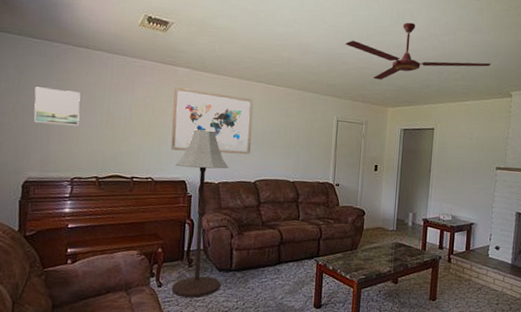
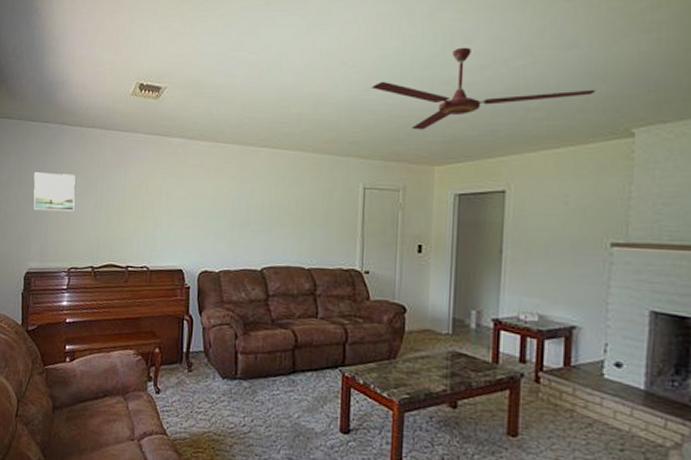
wall art: present [171,87,254,155] -> none [166,161,258,237]
floor lamp: present [171,129,229,298] -> none [170,209,230,409]

